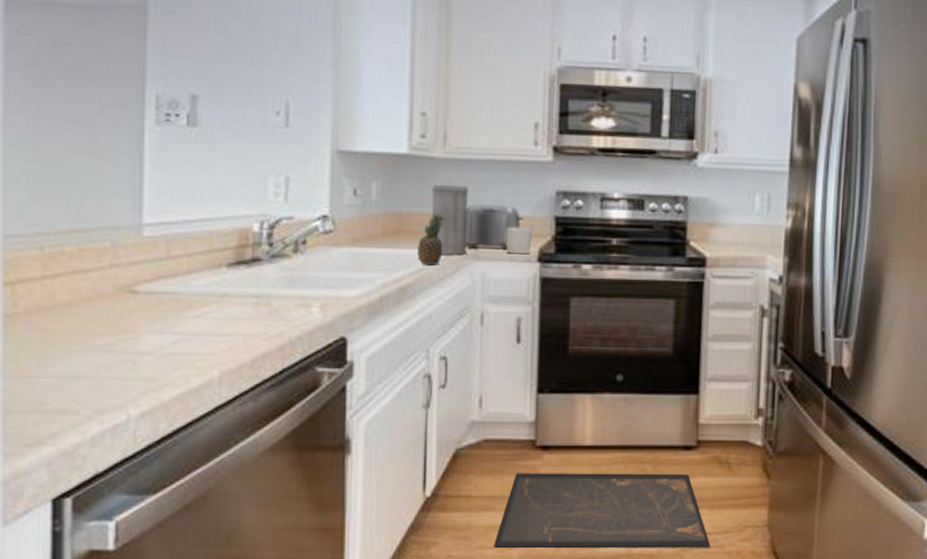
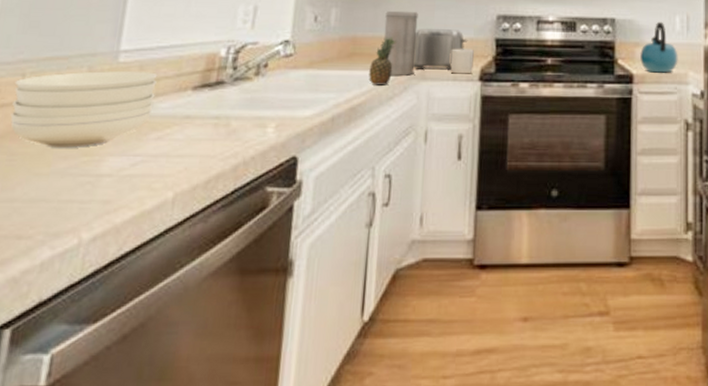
bowl: none [33,245,187,325] -> present [10,71,158,148]
doormat: present [494,473,710,548] -> none [429,292,645,377]
kettle: none [714,200,757,256] -> present [640,21,678,73]

